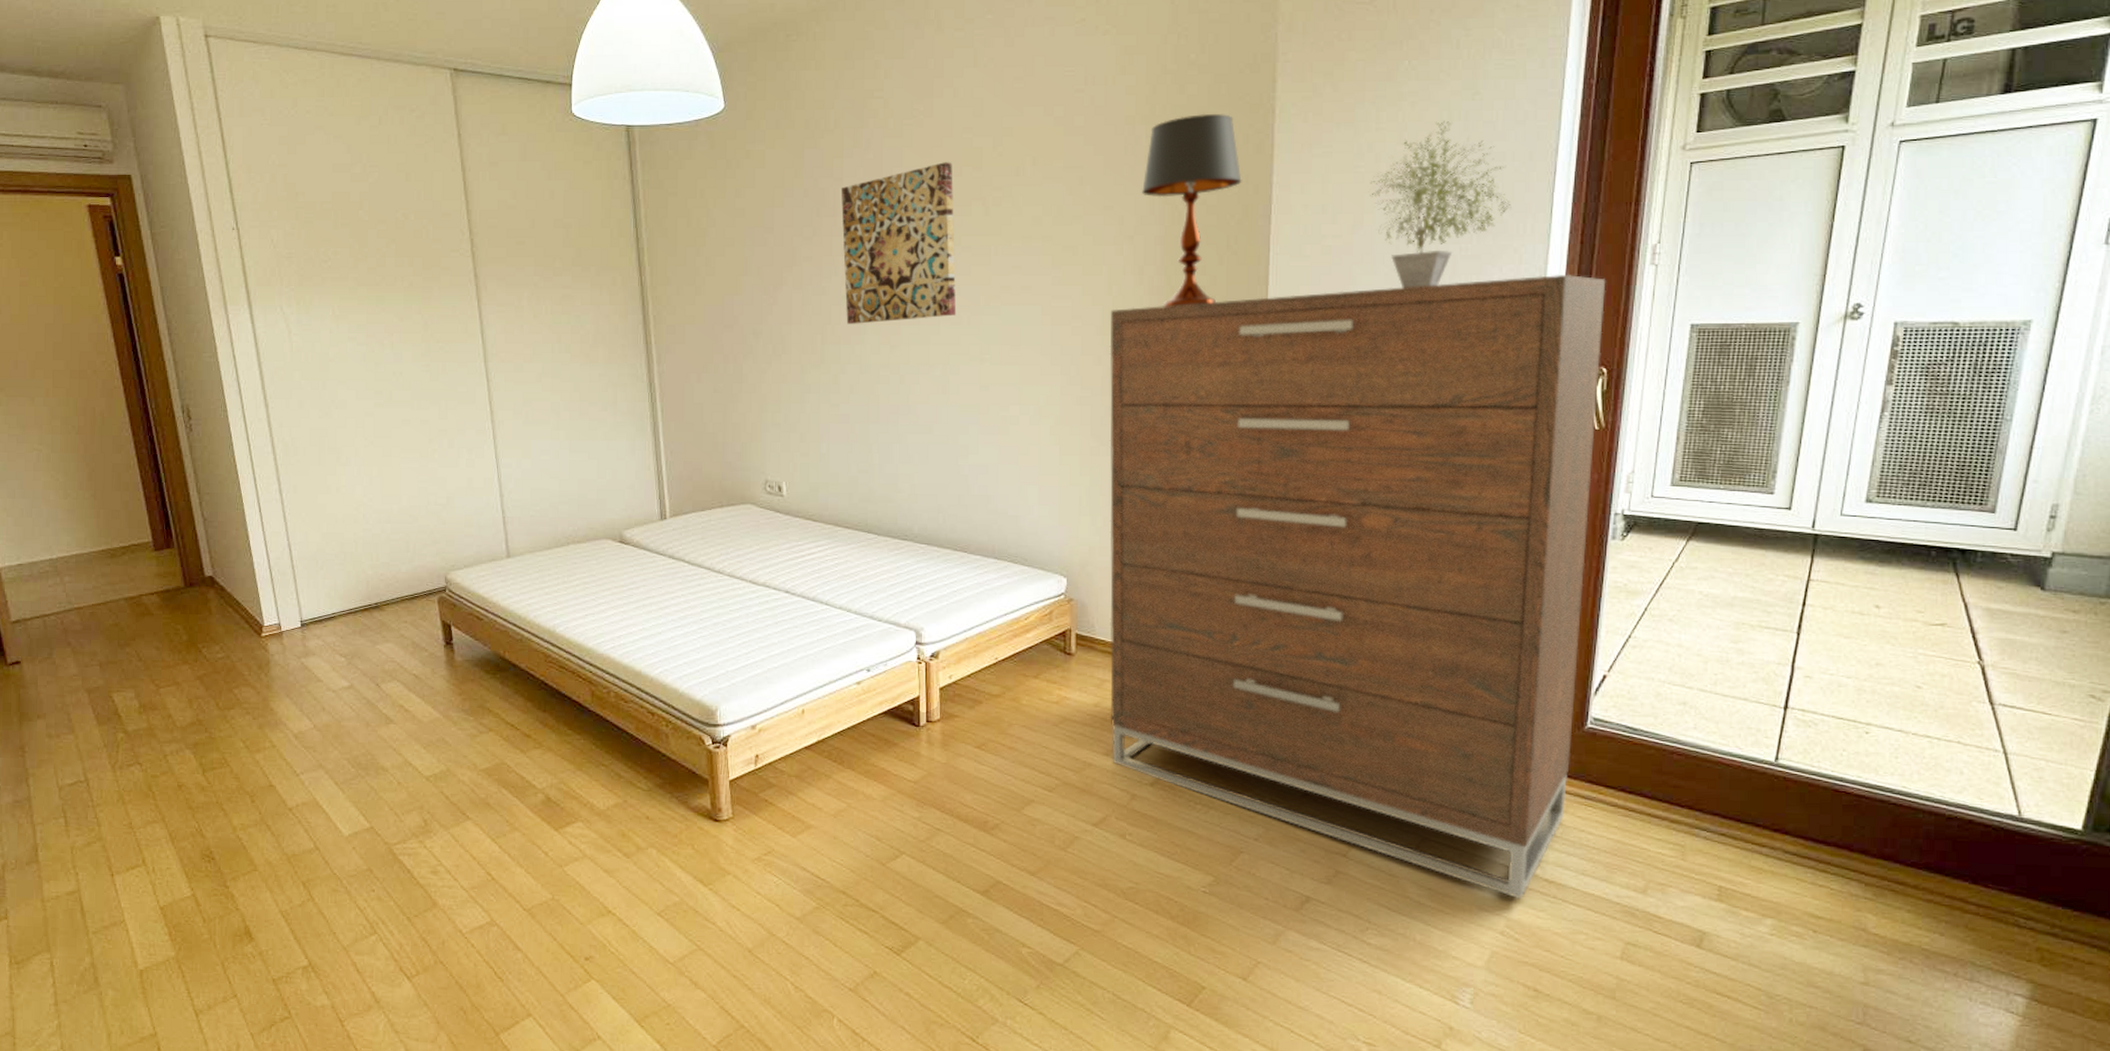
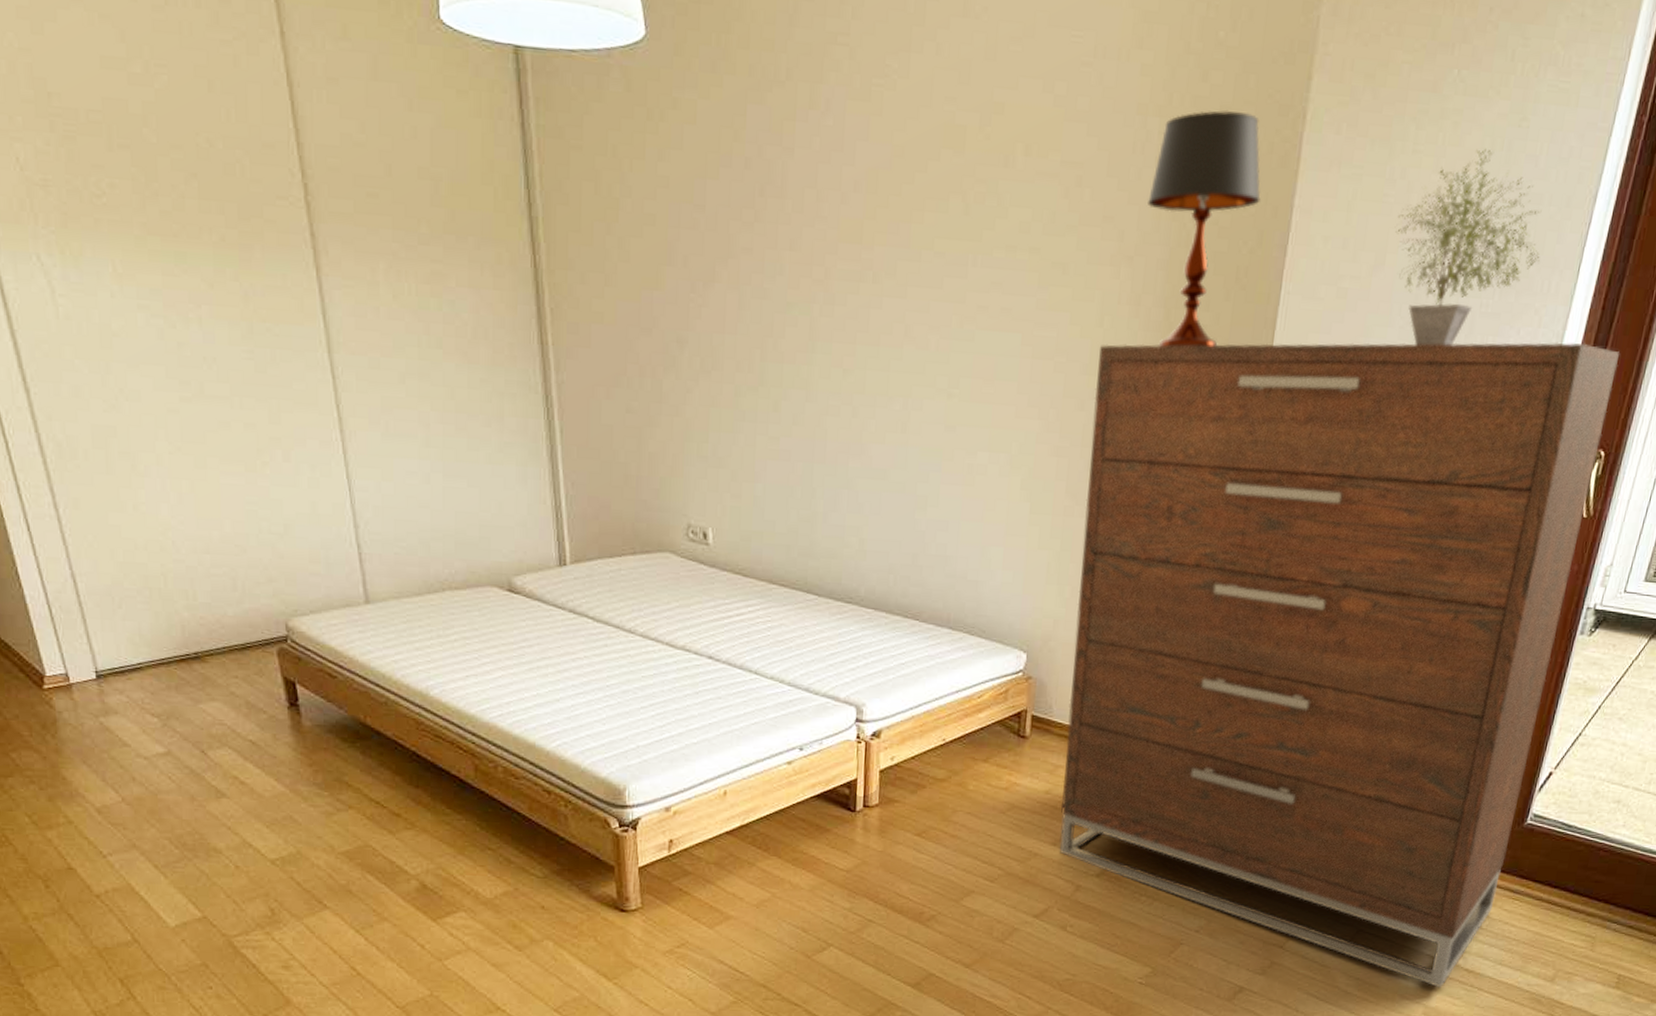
wall art: present [840,162,957,324] -> none [791,140,929,340]

